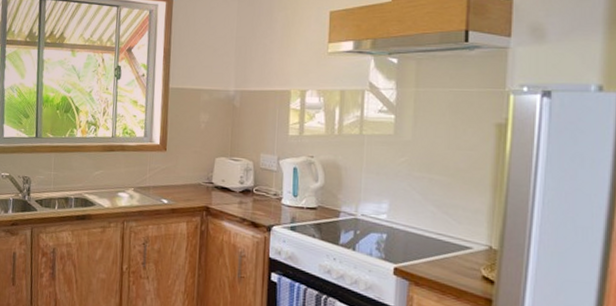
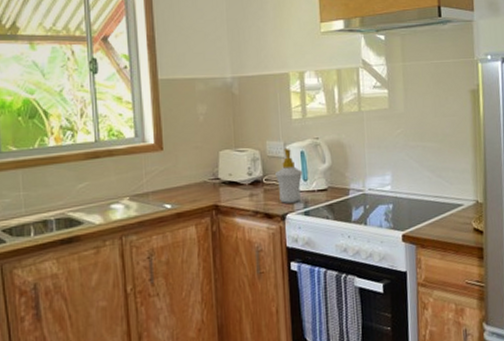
soap bottle: none [266,163,294,216] -> present [275,149,303,203]

